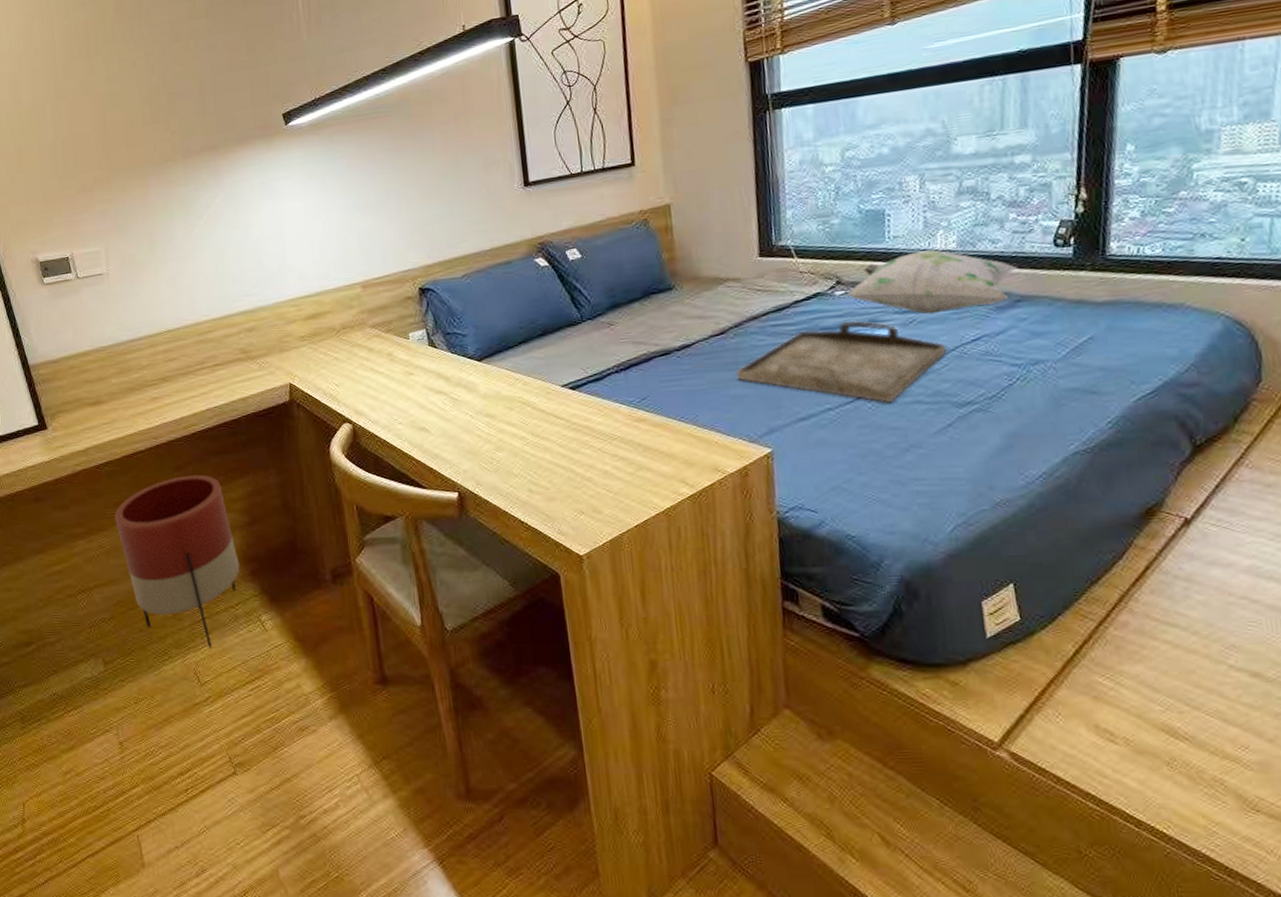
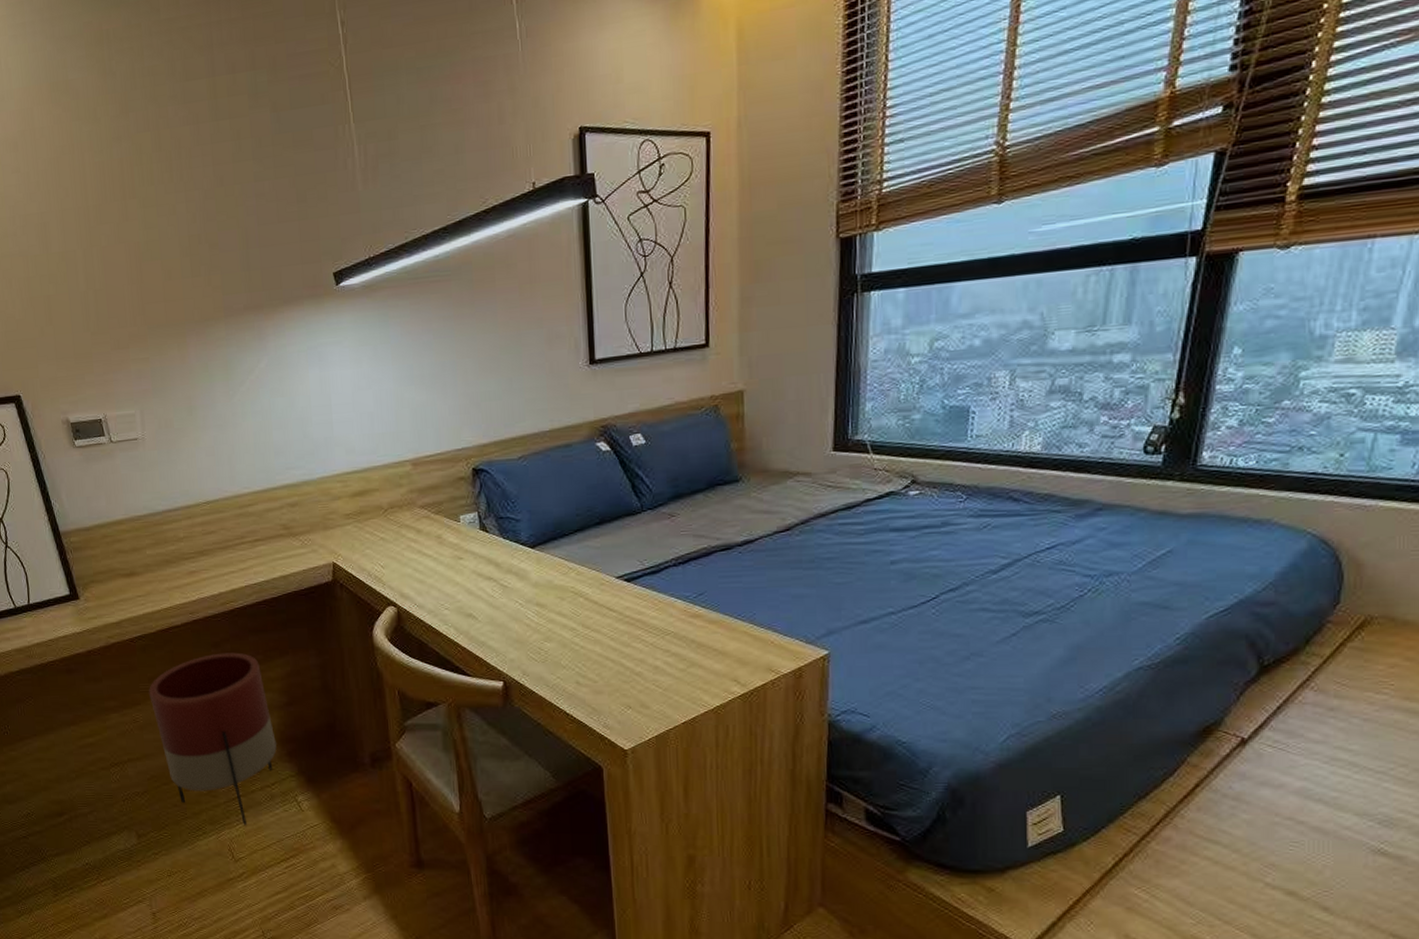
serving tray: present [737,321,947,403] -> none [800,523,1019,609]
decorative pillow: present [848,250,1018,314] -> none [922,451,1103,519]

